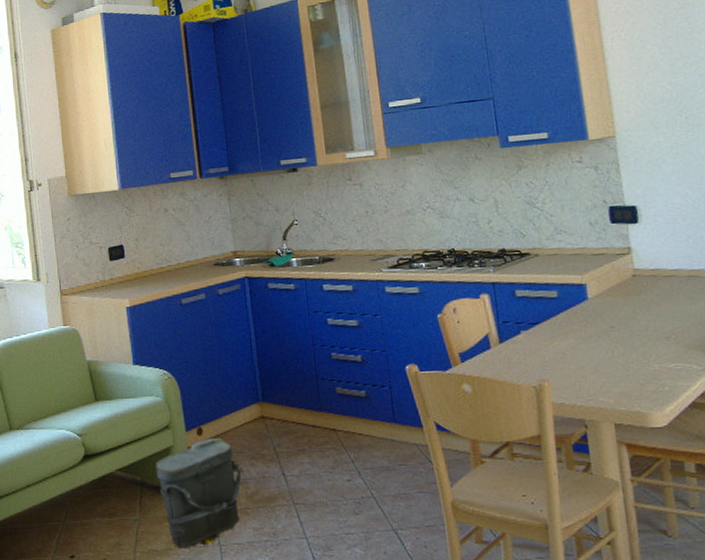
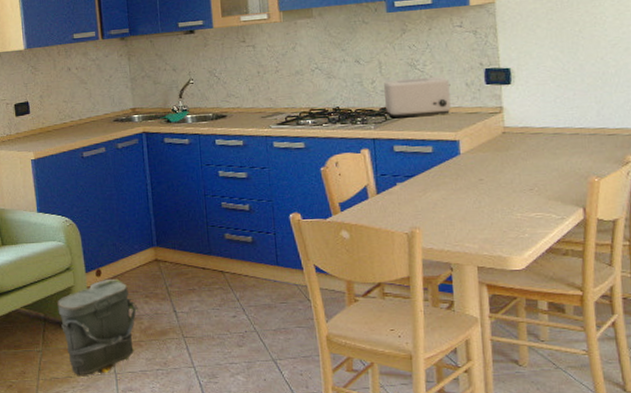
toaster: none [501,215,575,261] -> present [384,76,451,119]

